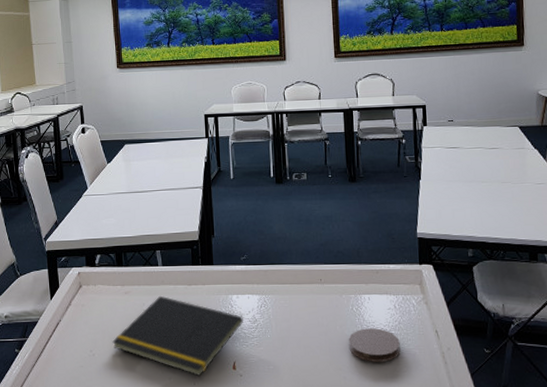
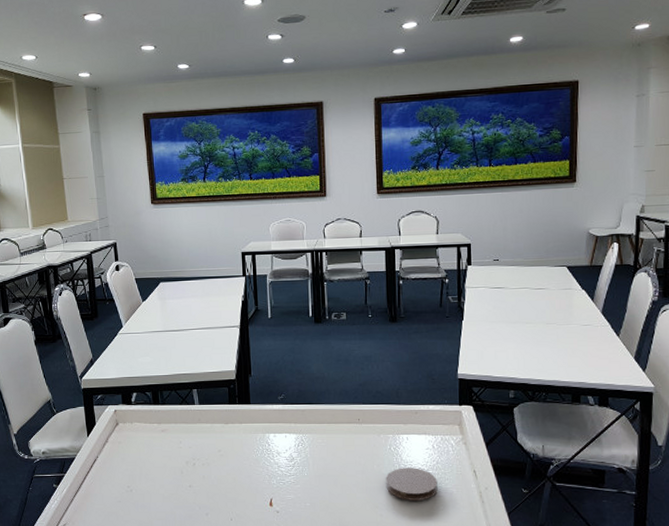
notepad: present [112,295,244,377] -> none [149,433,281,513]

